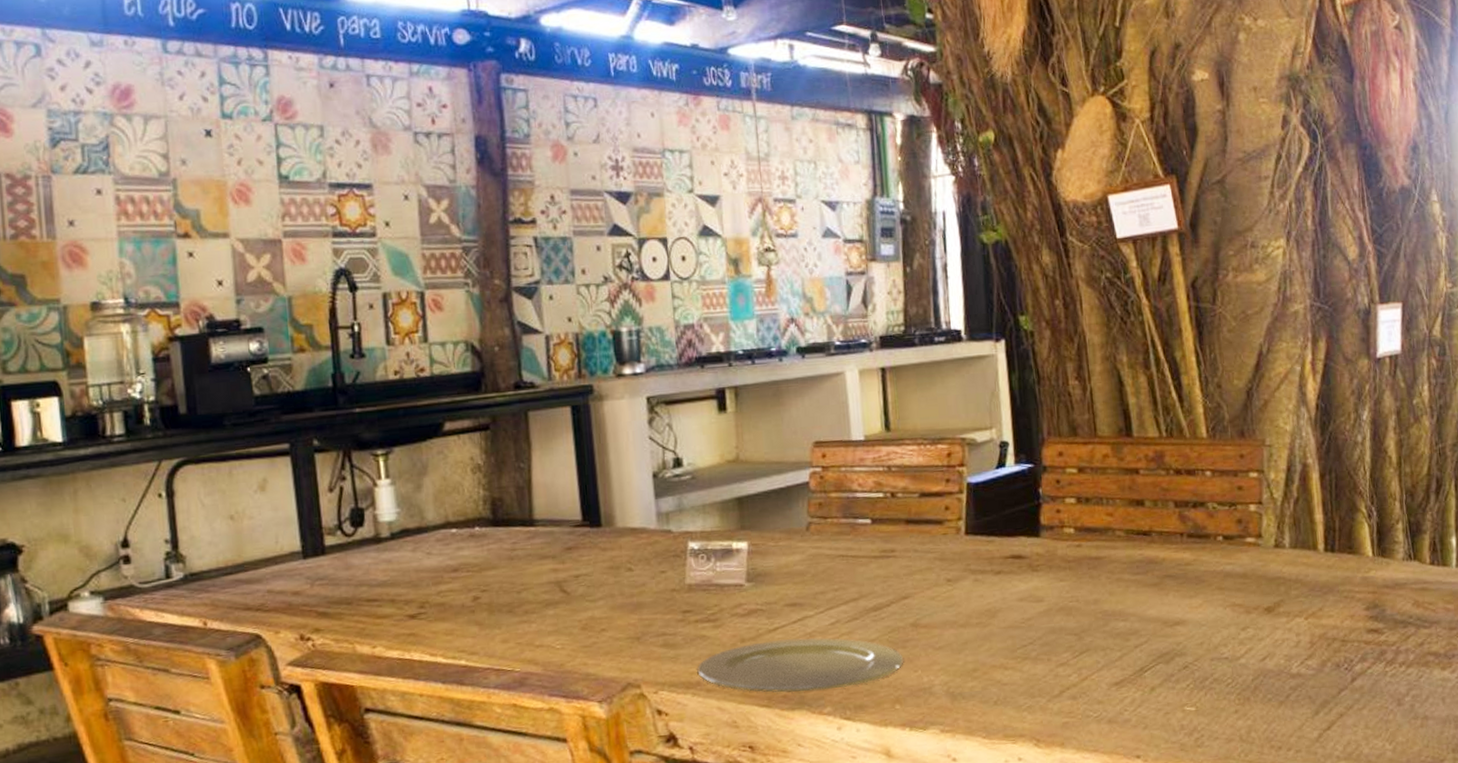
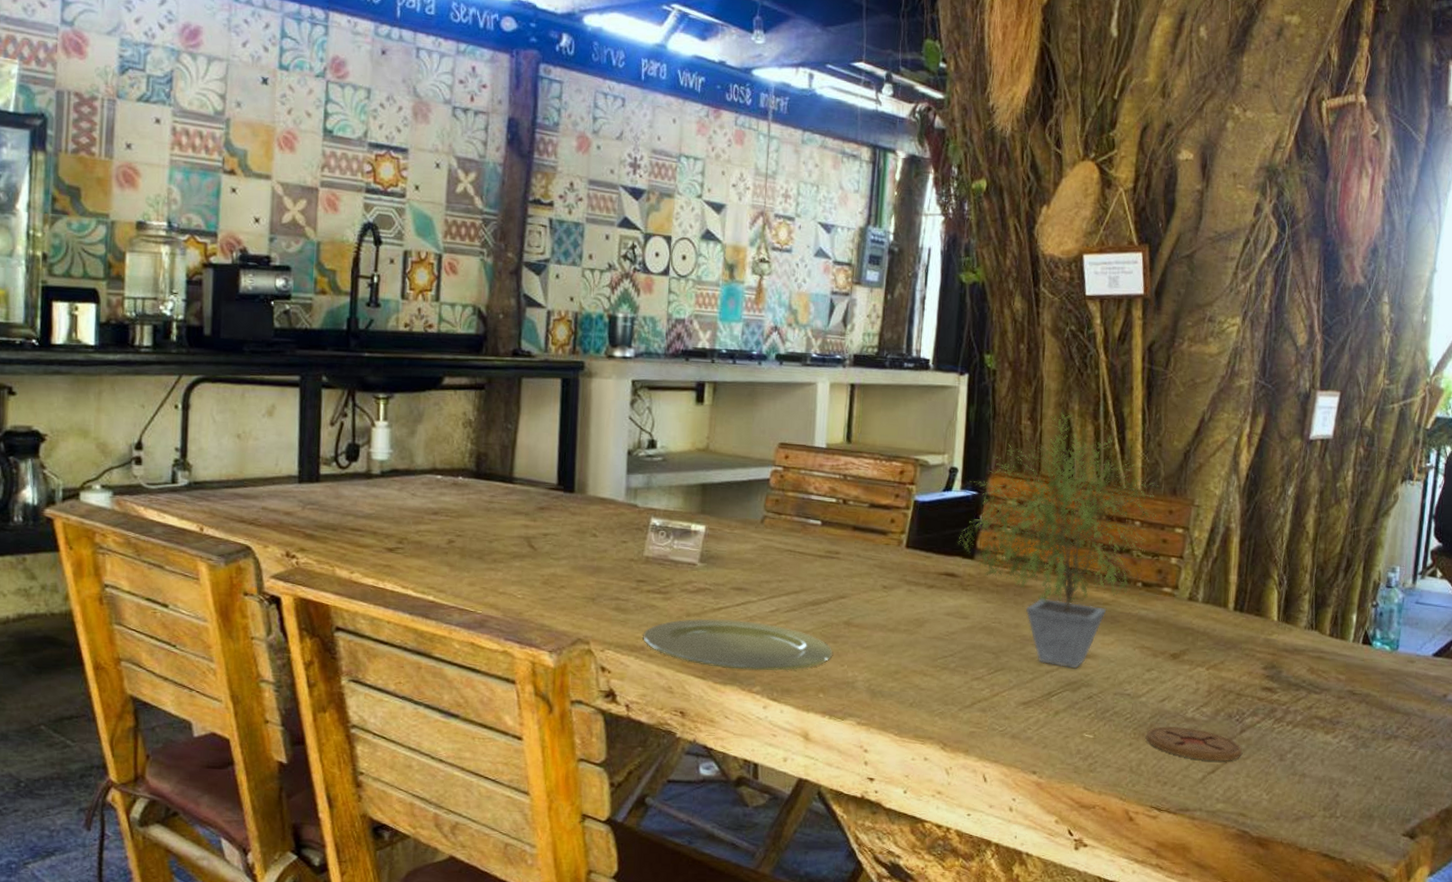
potted plant: none [1020,366,1229,639] -> present [958,412,1158,669]
coaster: none [1251,684,1357,718] -> present [1145,726,1243,761]

